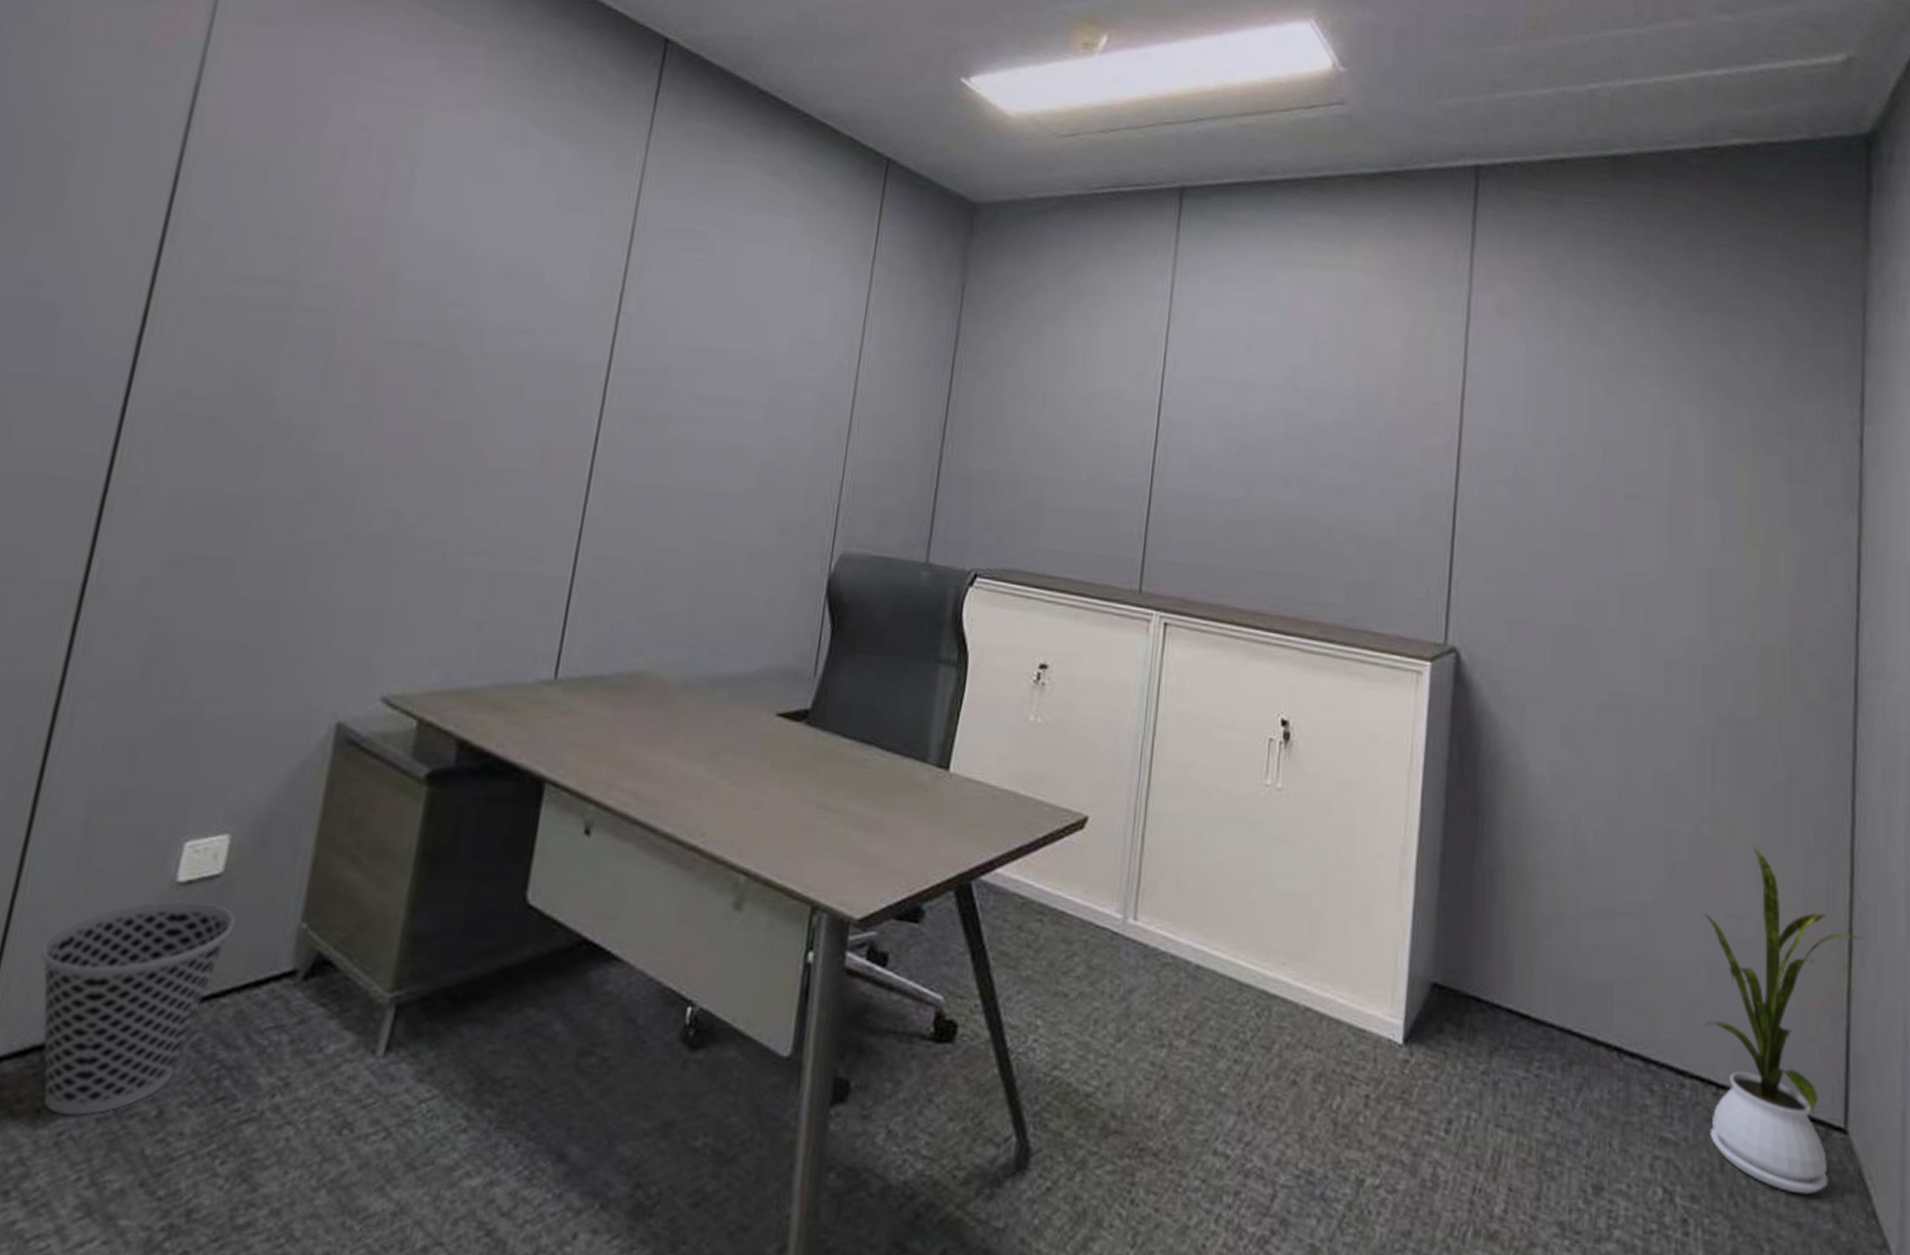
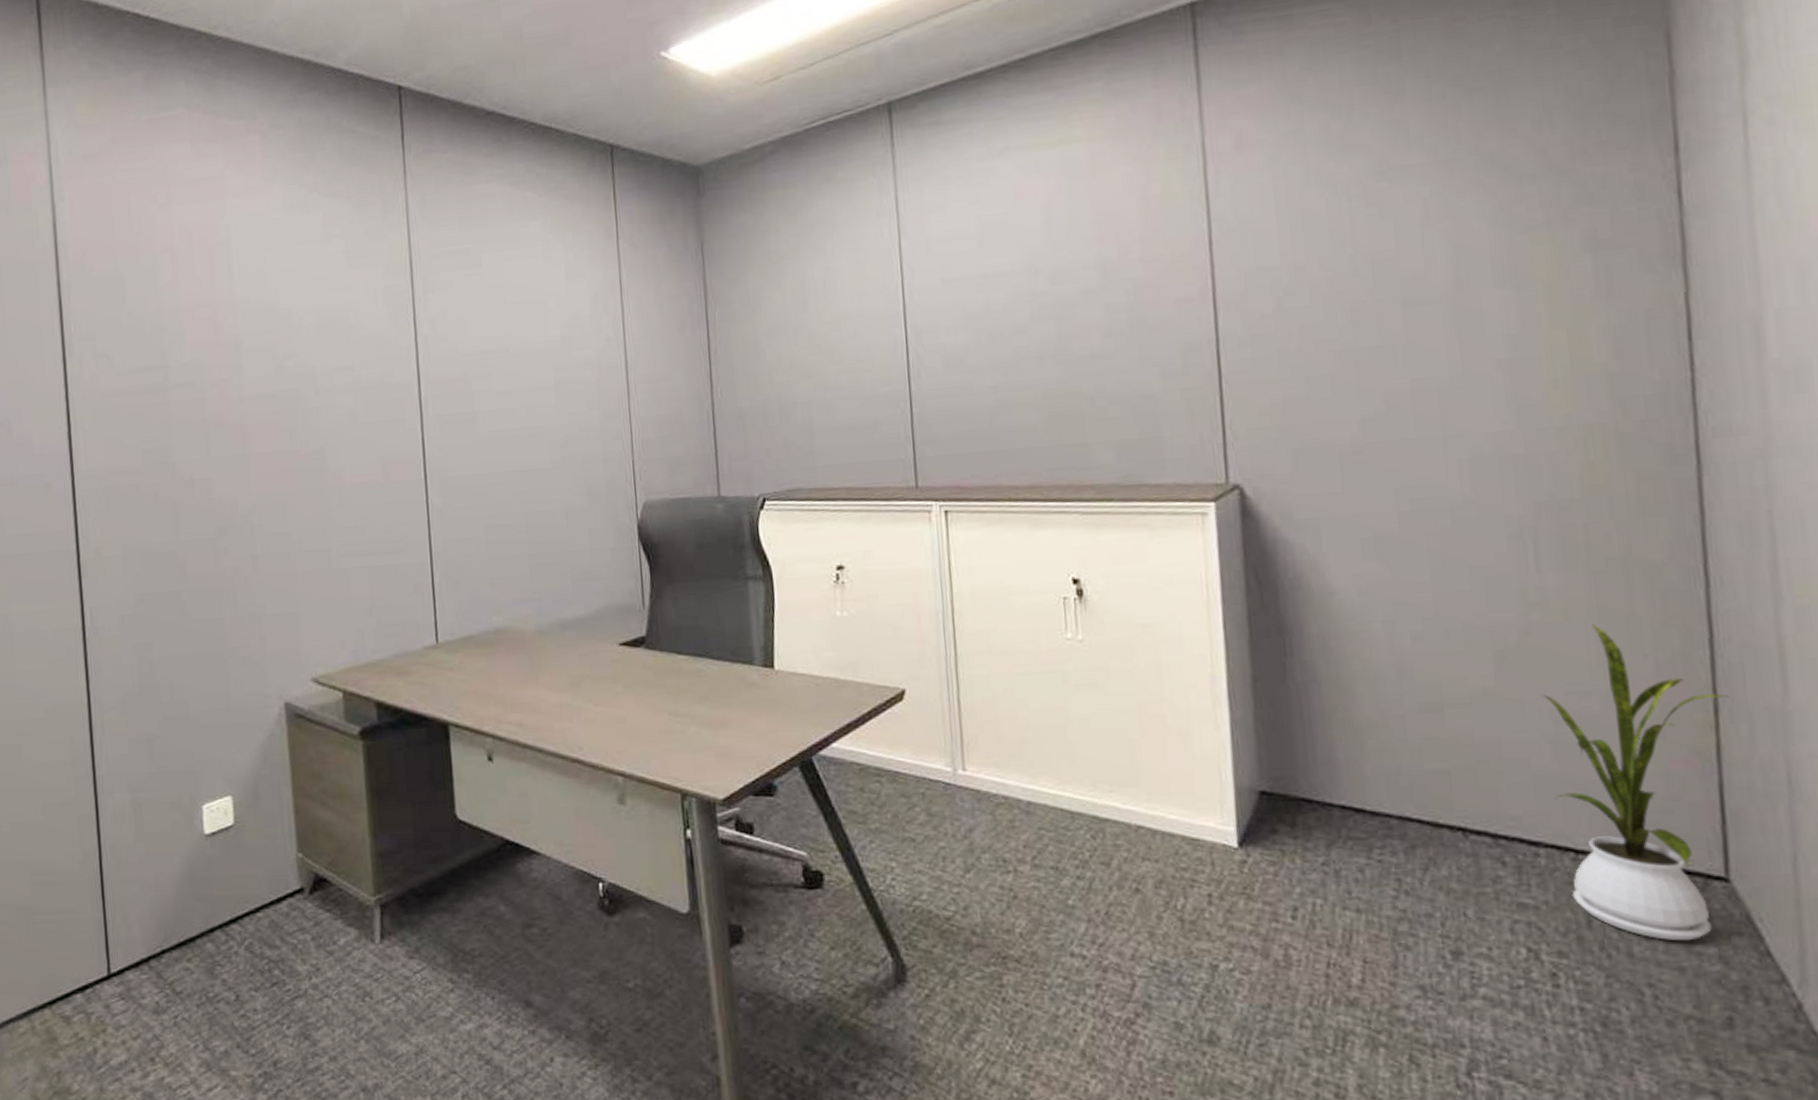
wastebasket: present [40,900,236,1117] -> none [128,846,252,1005]

